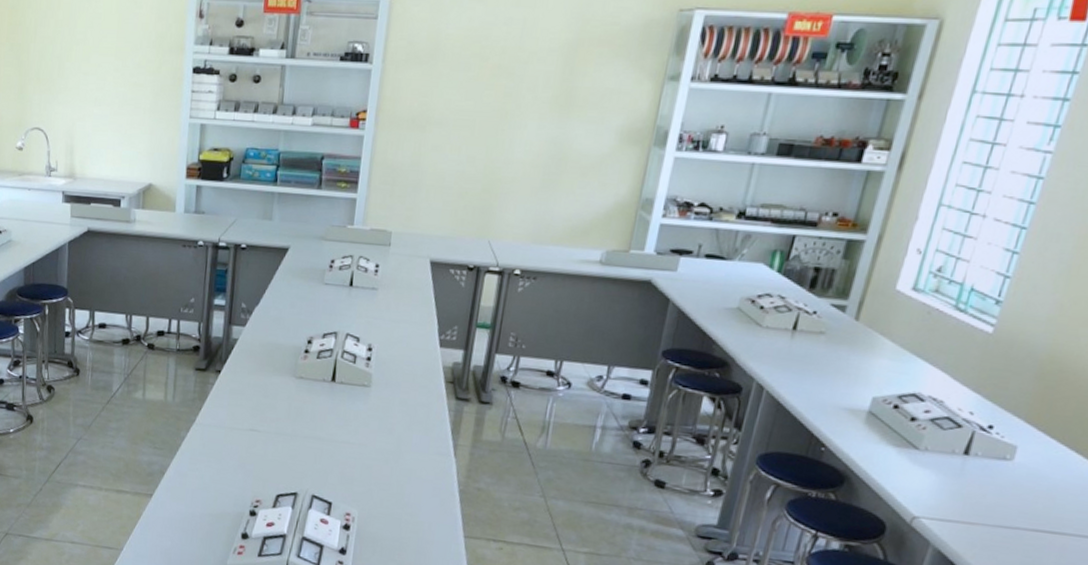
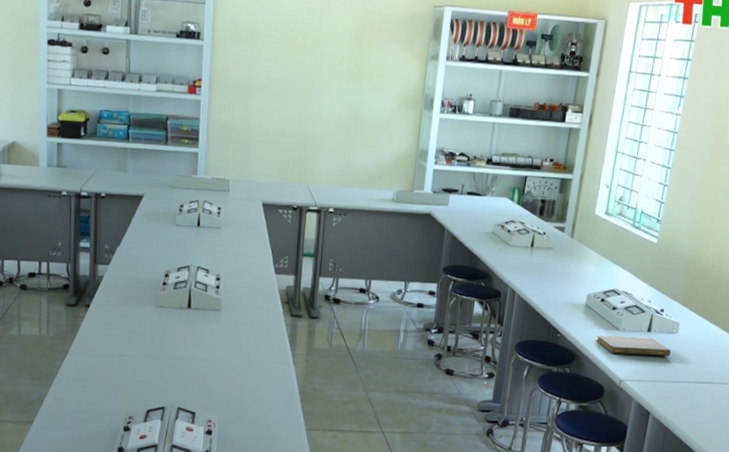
notebook: none [879,453,999,491] -> present [596,335,671,356]

